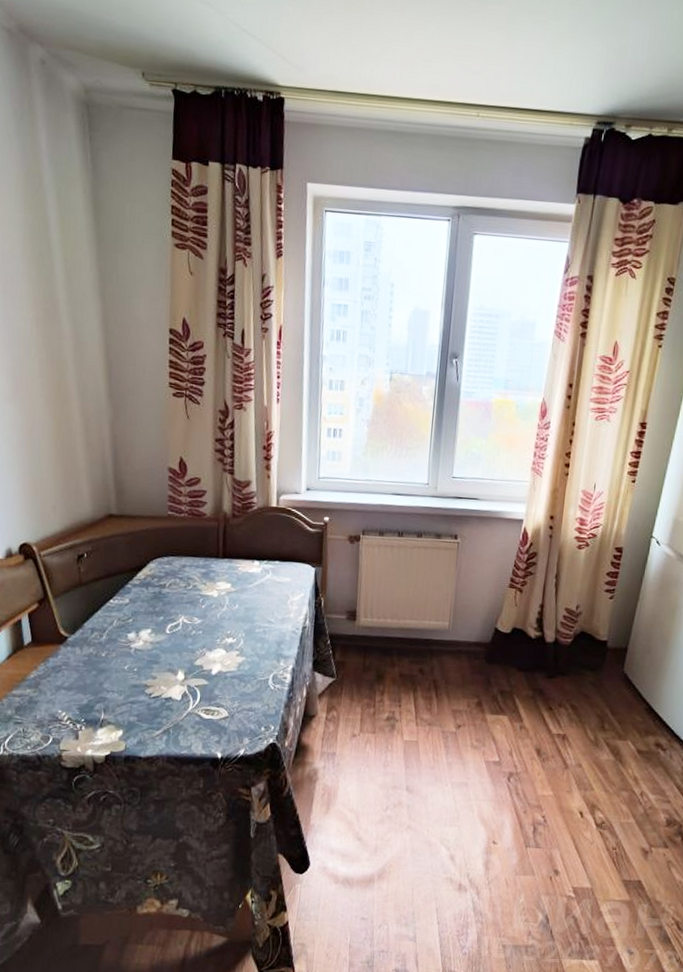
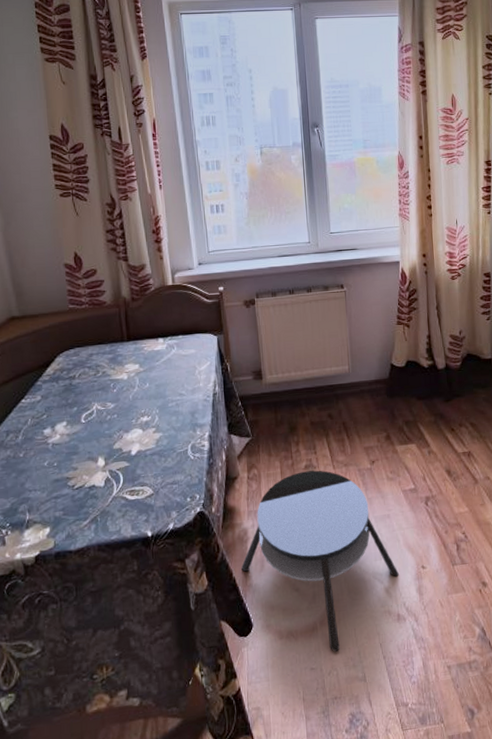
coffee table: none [306,722,468,907] -> present [241,470,399,652]

